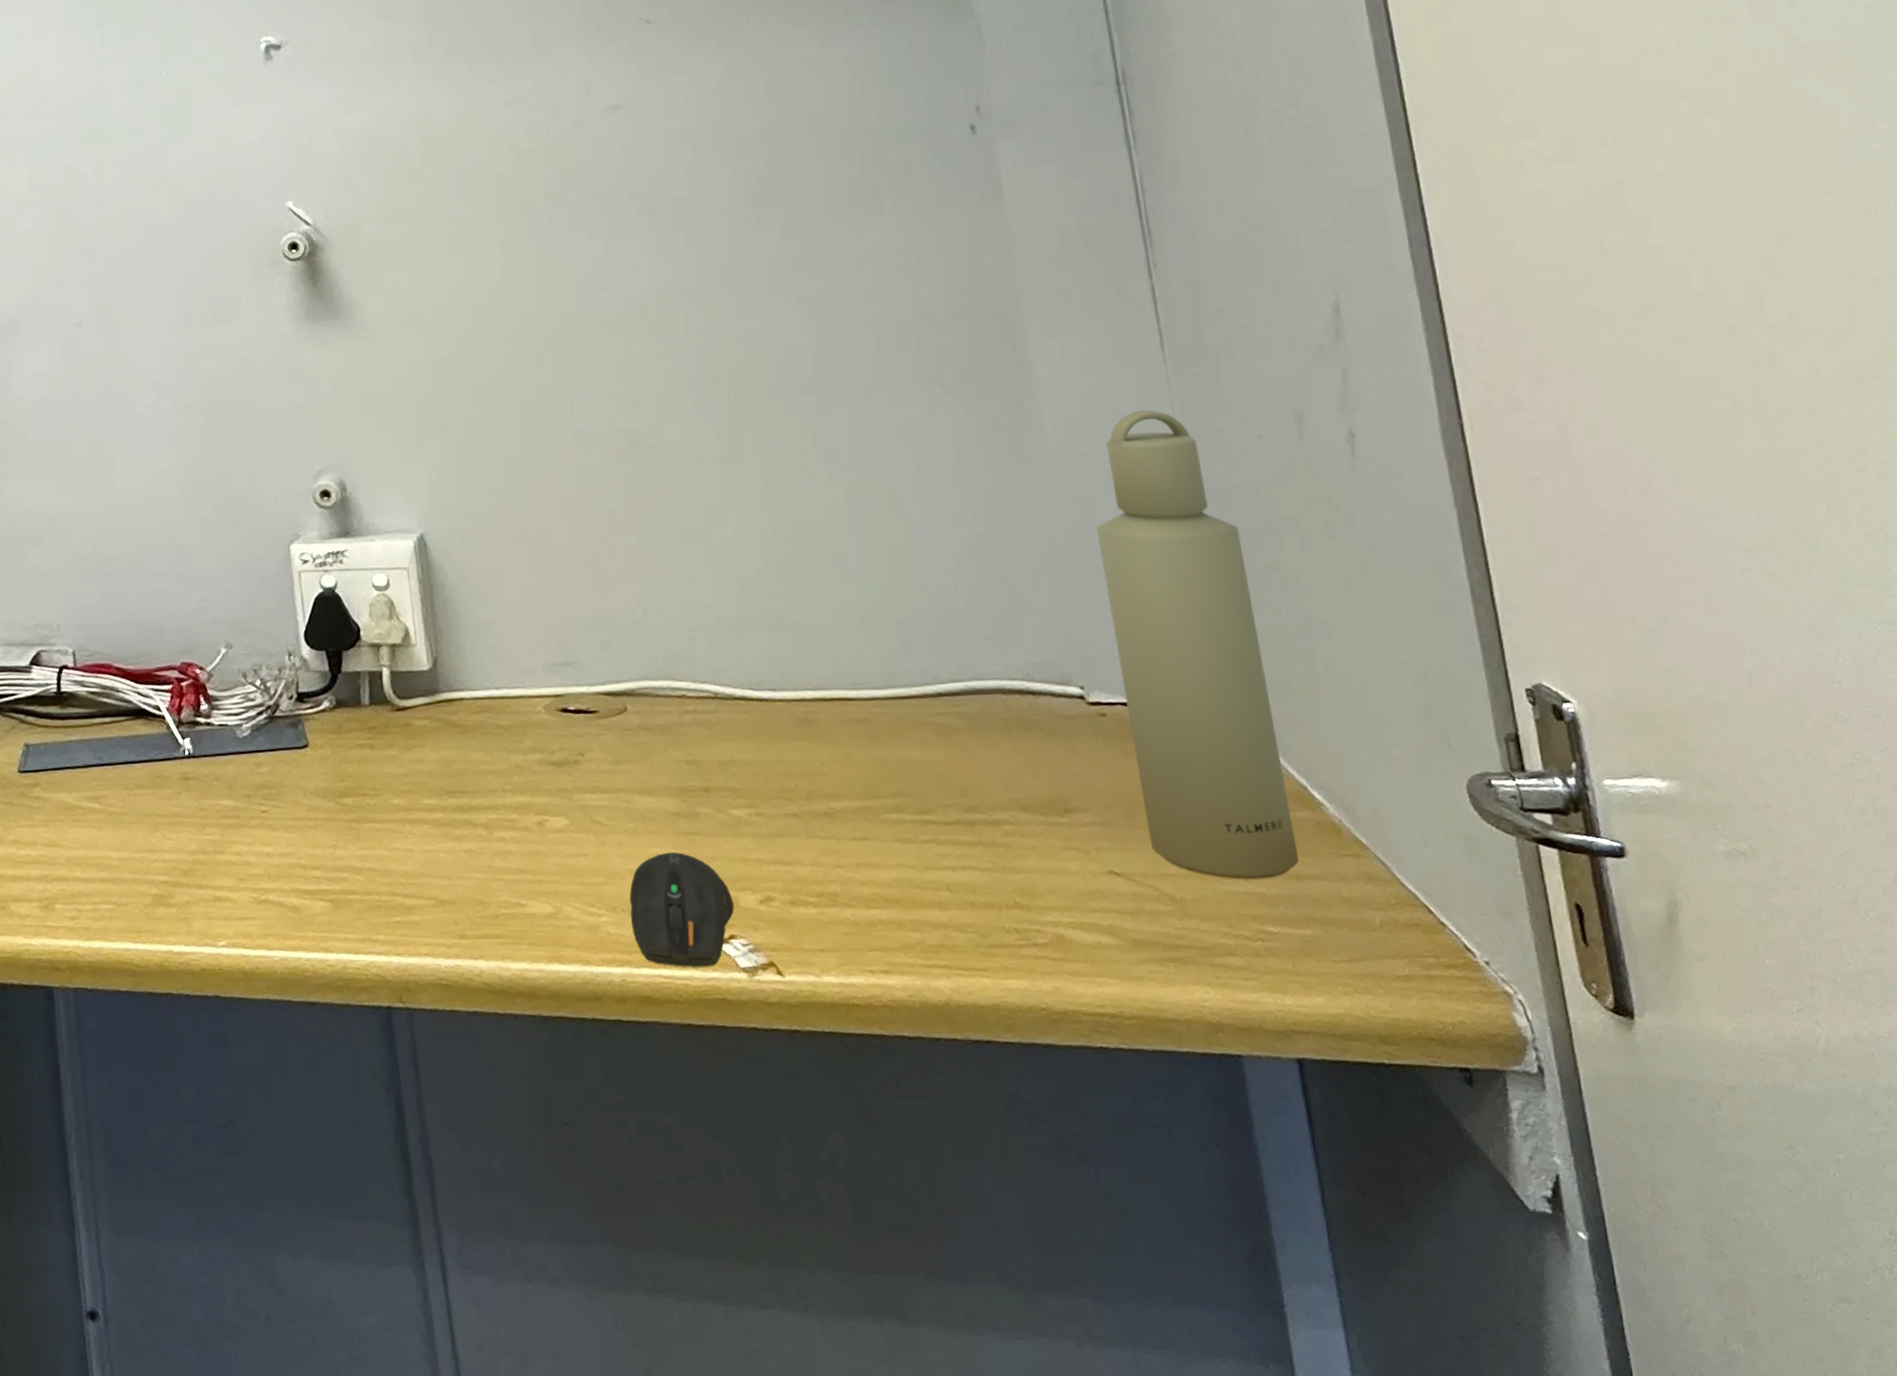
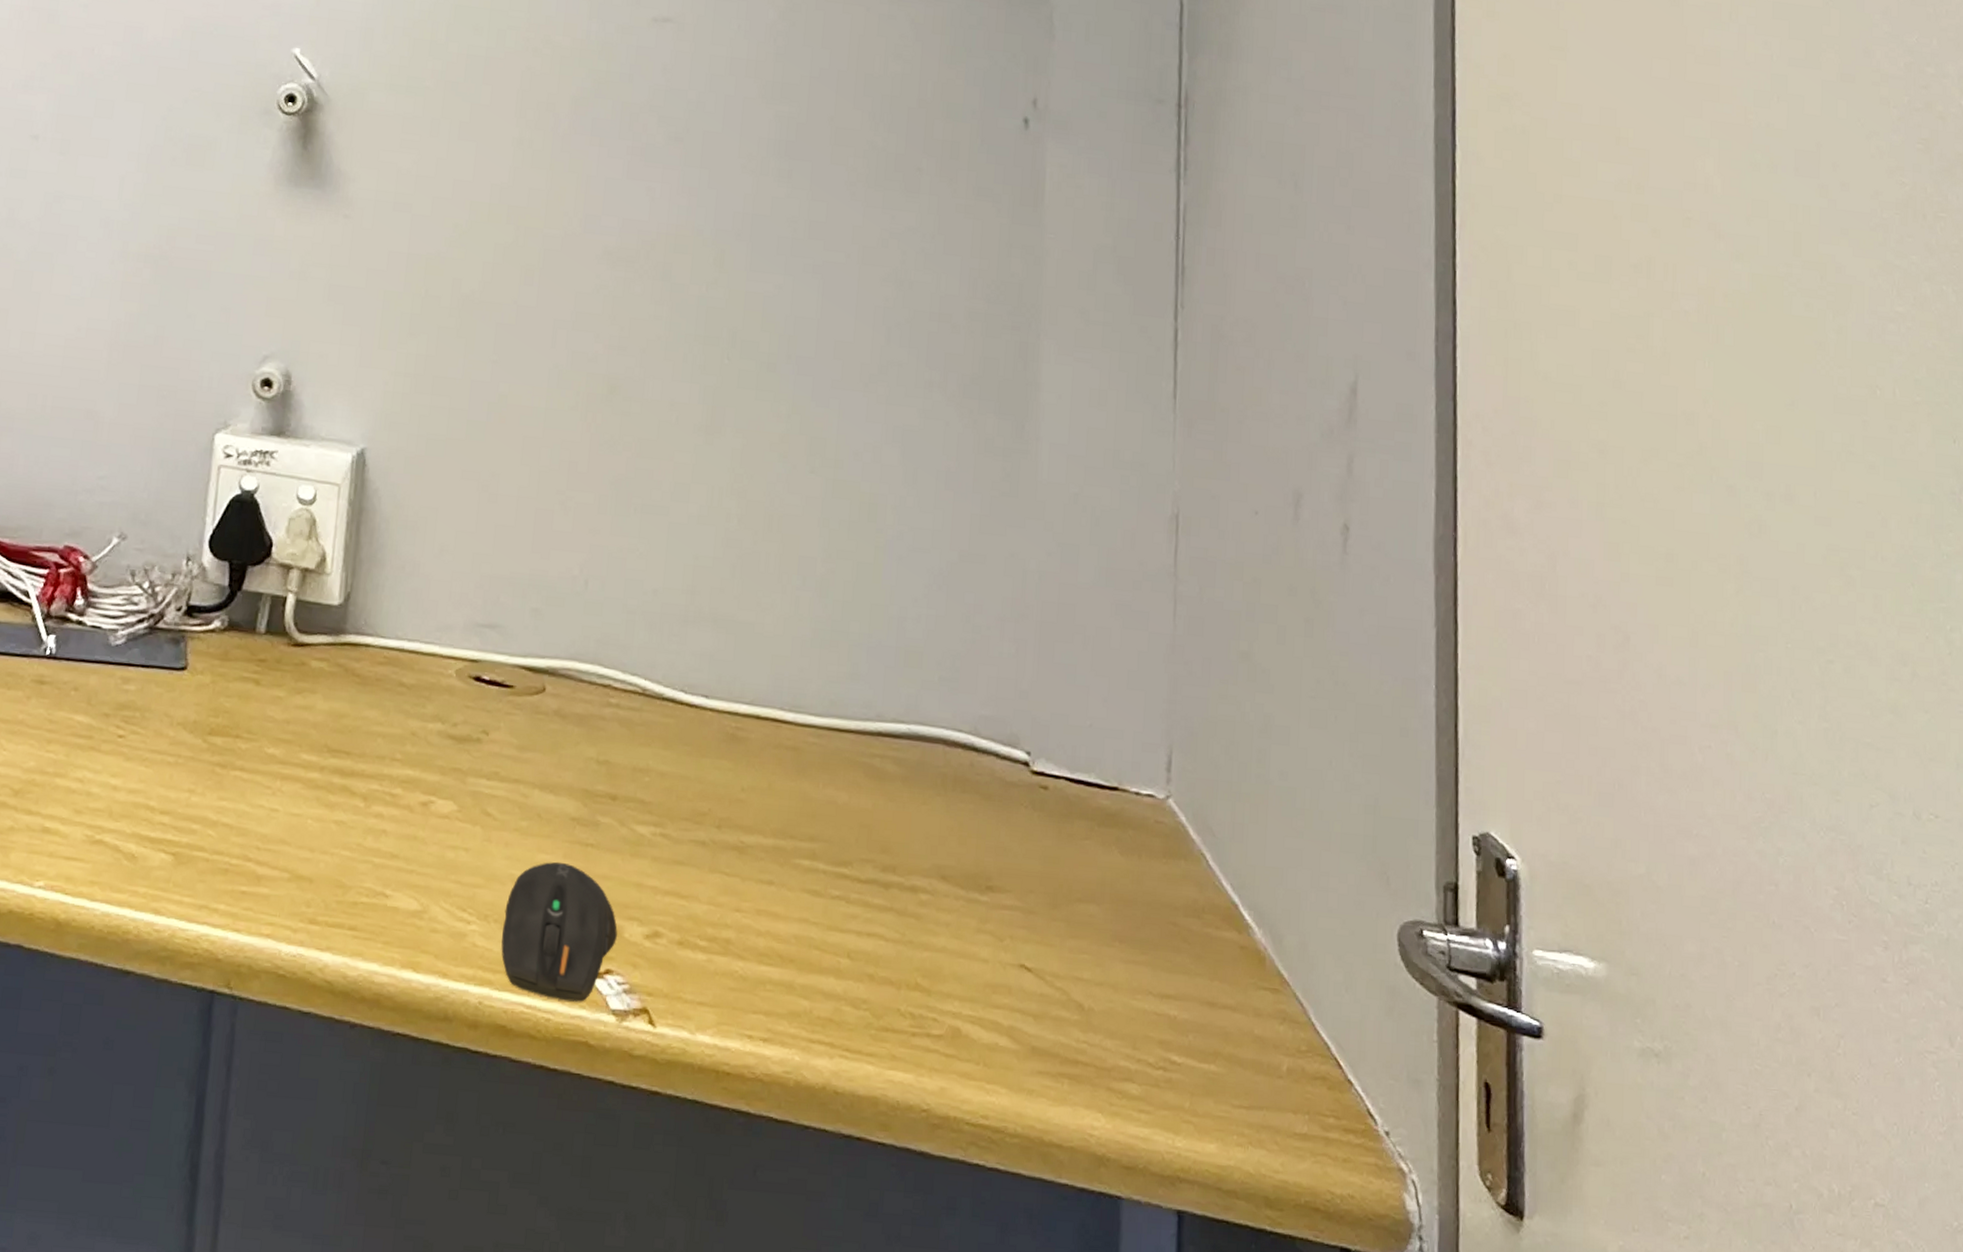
bottle: present [1096,410,1299,880] -> none [1068,459,1218,1001]

